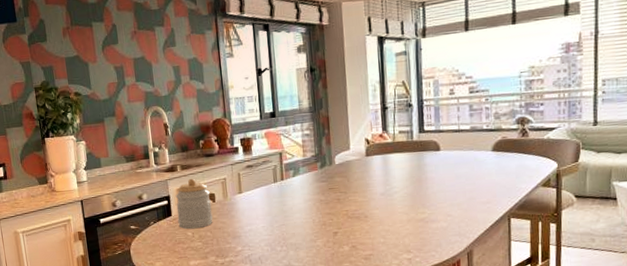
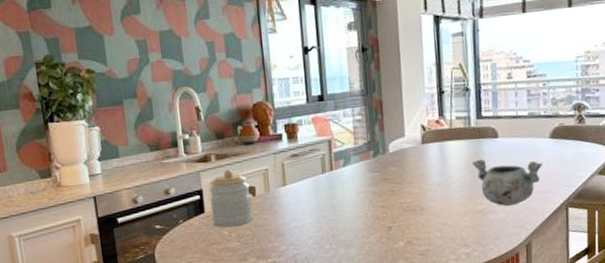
decorative bowl: none [414,170,485,215] -> present [472,159,543,206]

